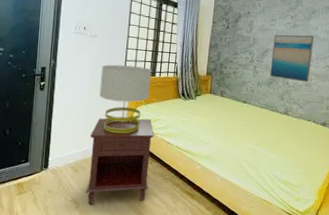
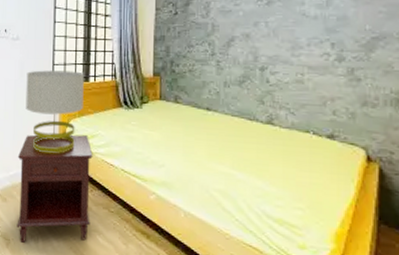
wall art: present [270,34,314,82] -> none [241,13,301,78]

